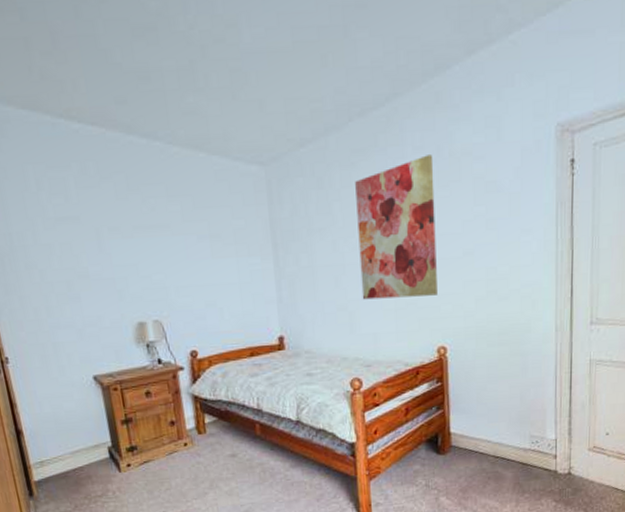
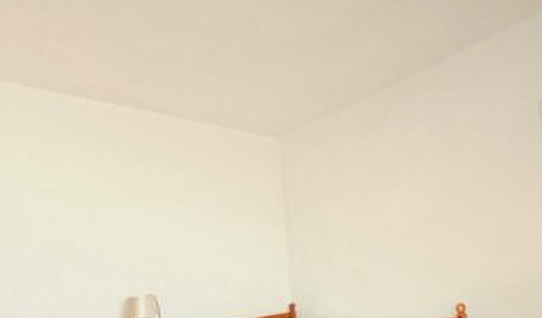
wall art: present [355,155,437,300] -> none [367,127,451,260]

